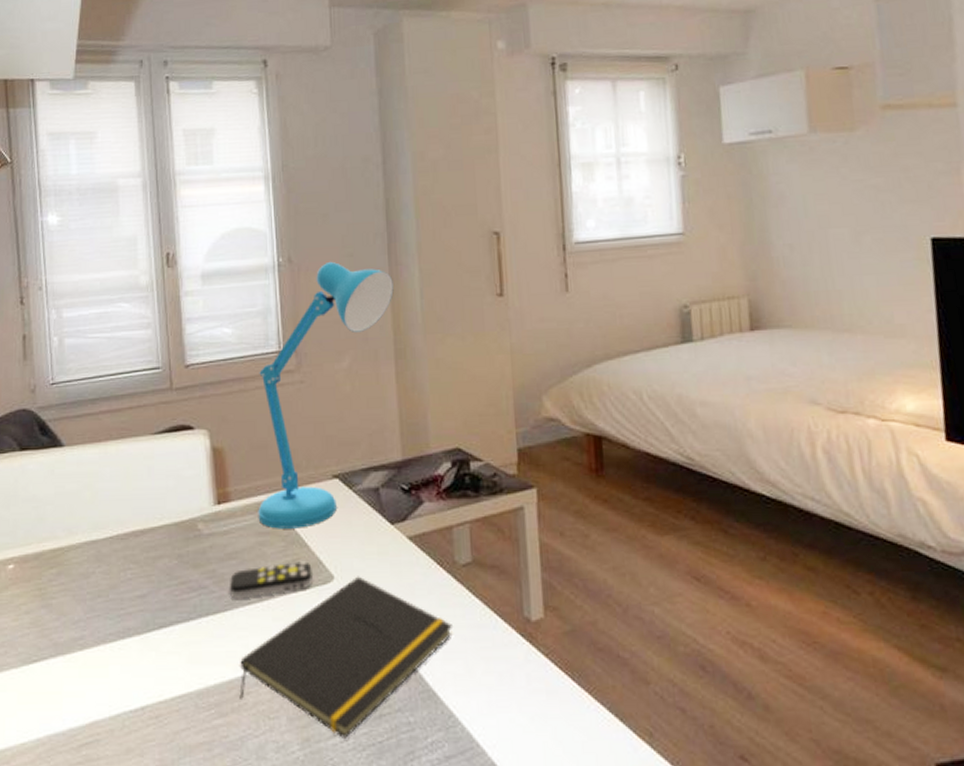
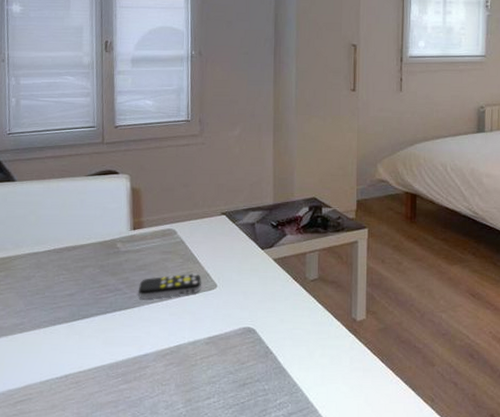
notepad: present [239,576,454,738] -> none [141,285,302,400]
desk lamp: present [258,261,394,529] -> none [163,56,276,250]

